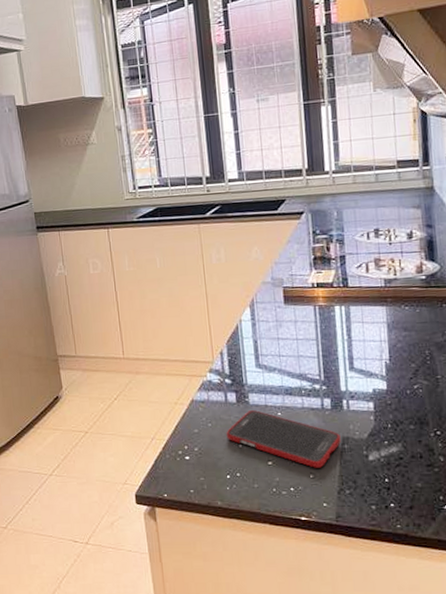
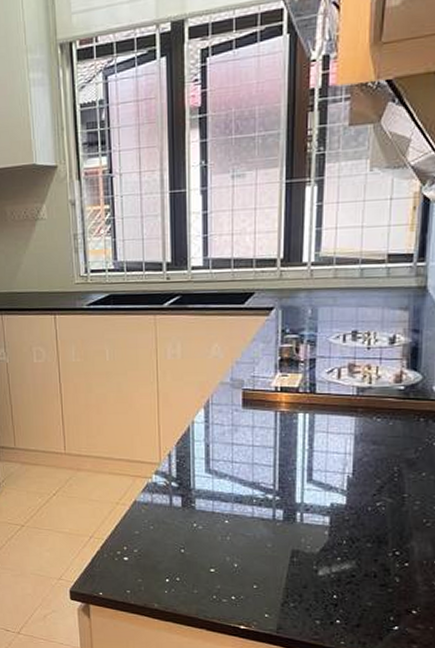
cell phone: present [226,410,341,468] -> none [168,516,290,579]

